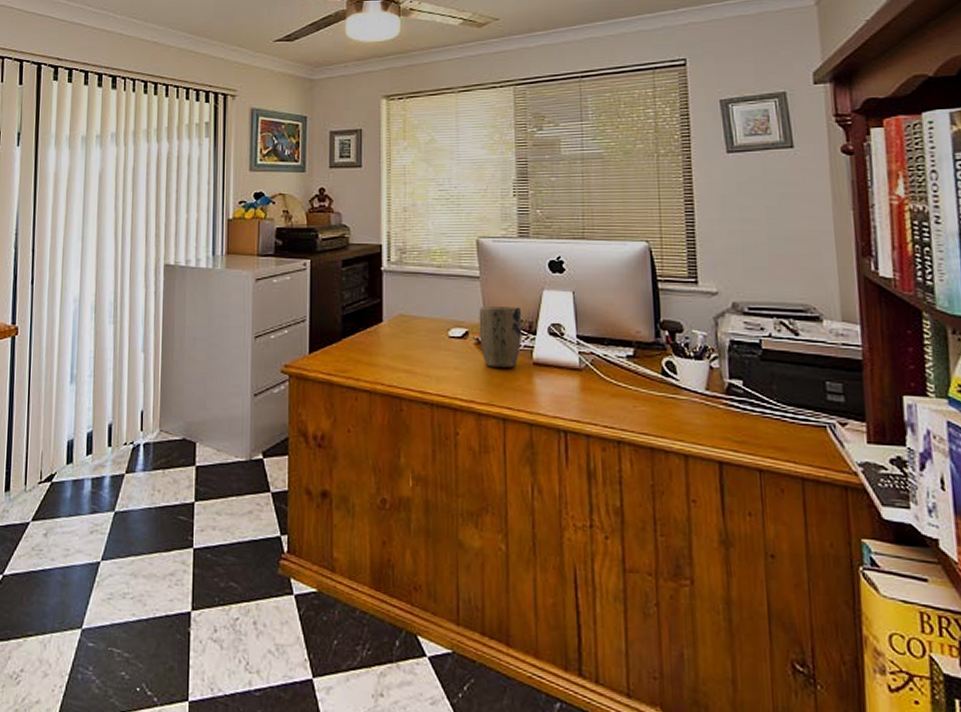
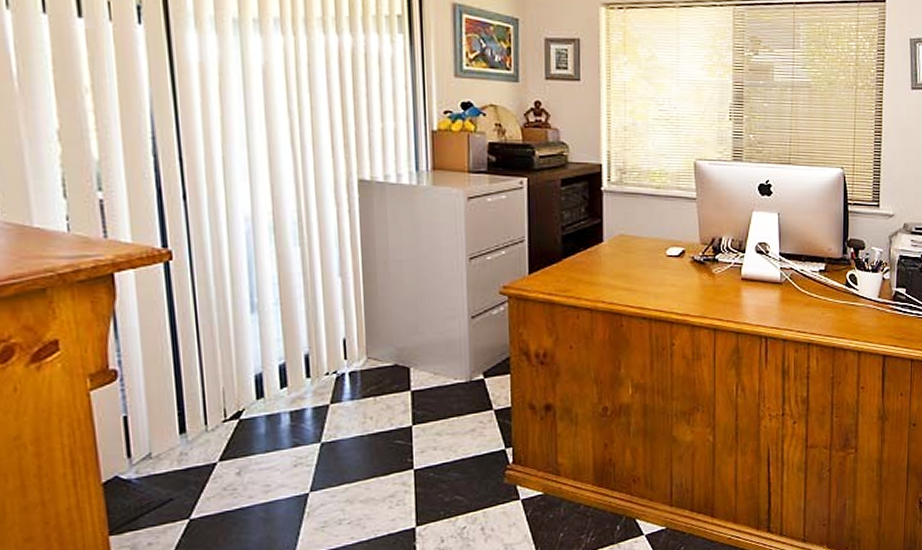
plant pot: present [479,307,523,368] -> none [695,227,733,283]

